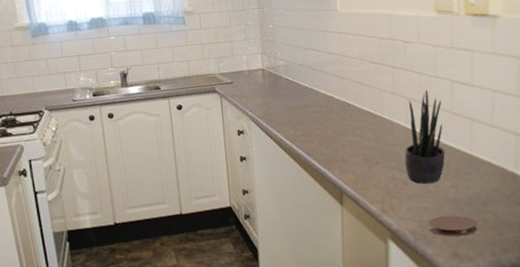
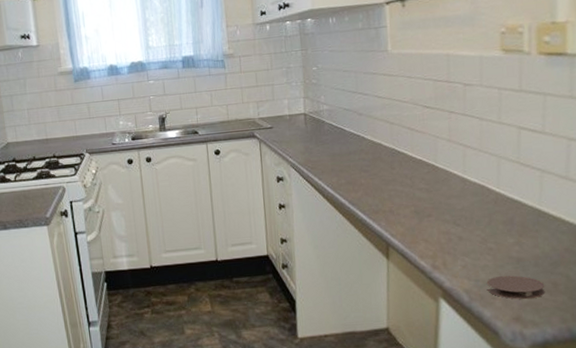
potted plant: present [404,89,446,185] -> none [461,136,509,241]

